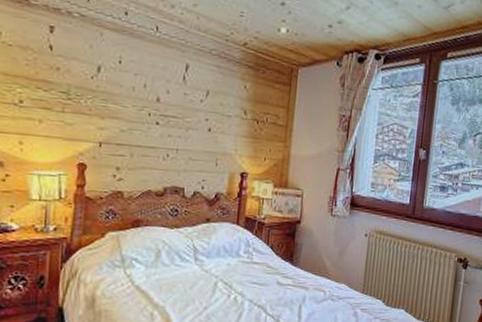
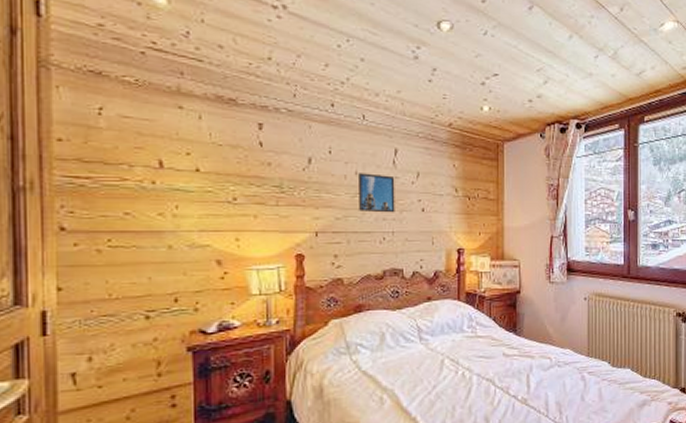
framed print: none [145,86,184,130] -> present [357,173,395,213]

